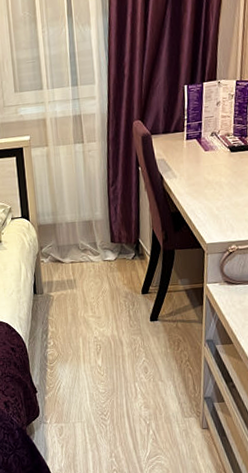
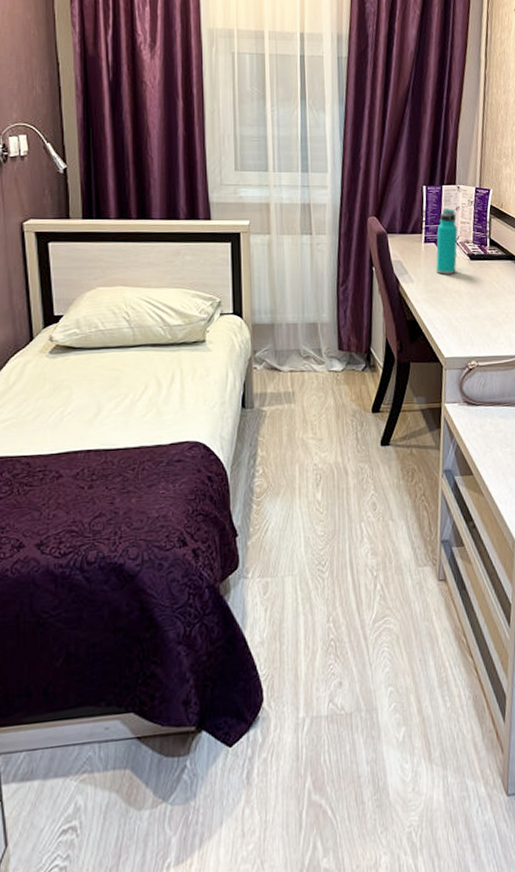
water bottle: none [197,104,218,168] -> present [436,209,458,275]

